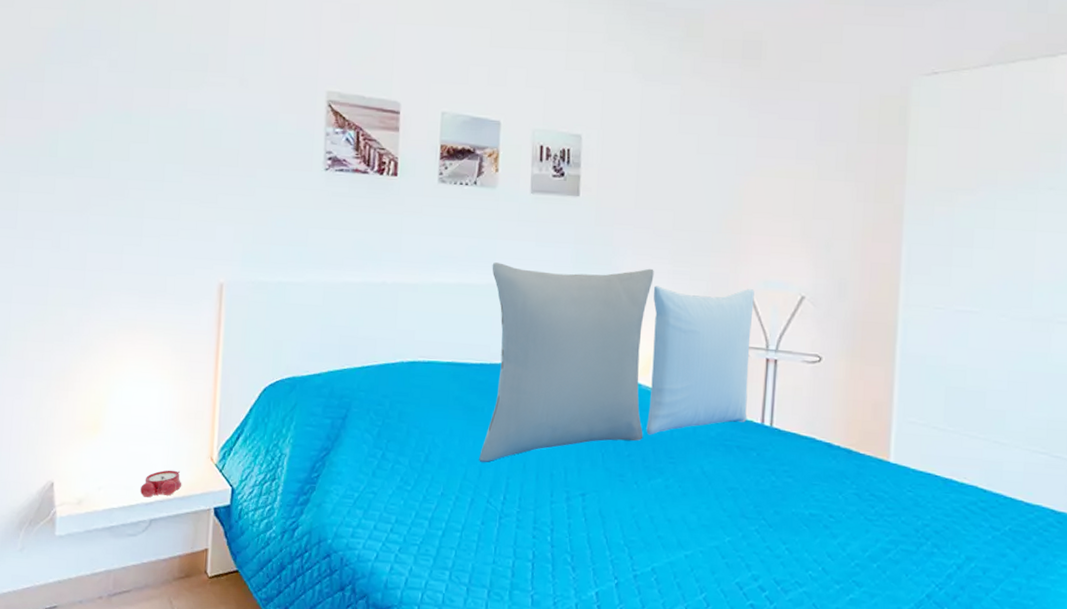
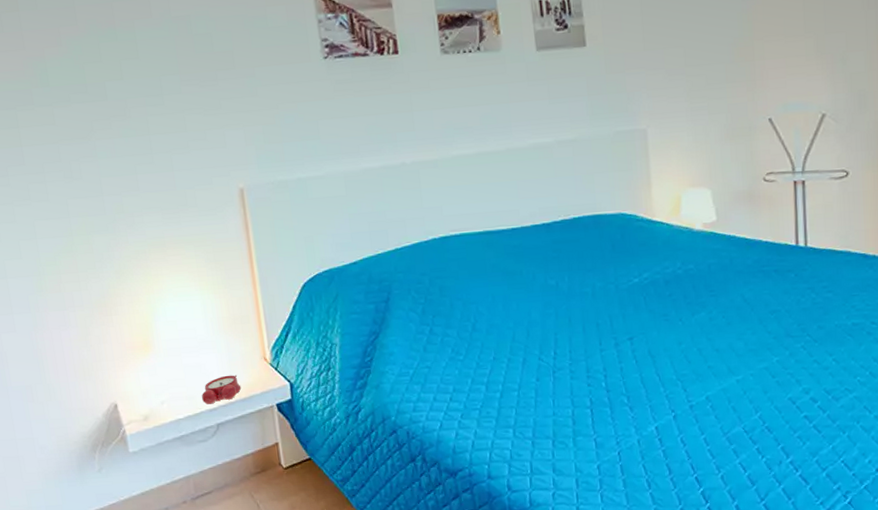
pillow: present [479,262,654,463] -> none [508,109,682,324]
pillow: present [646,286,754,435] -> none [673,114,782,273]

